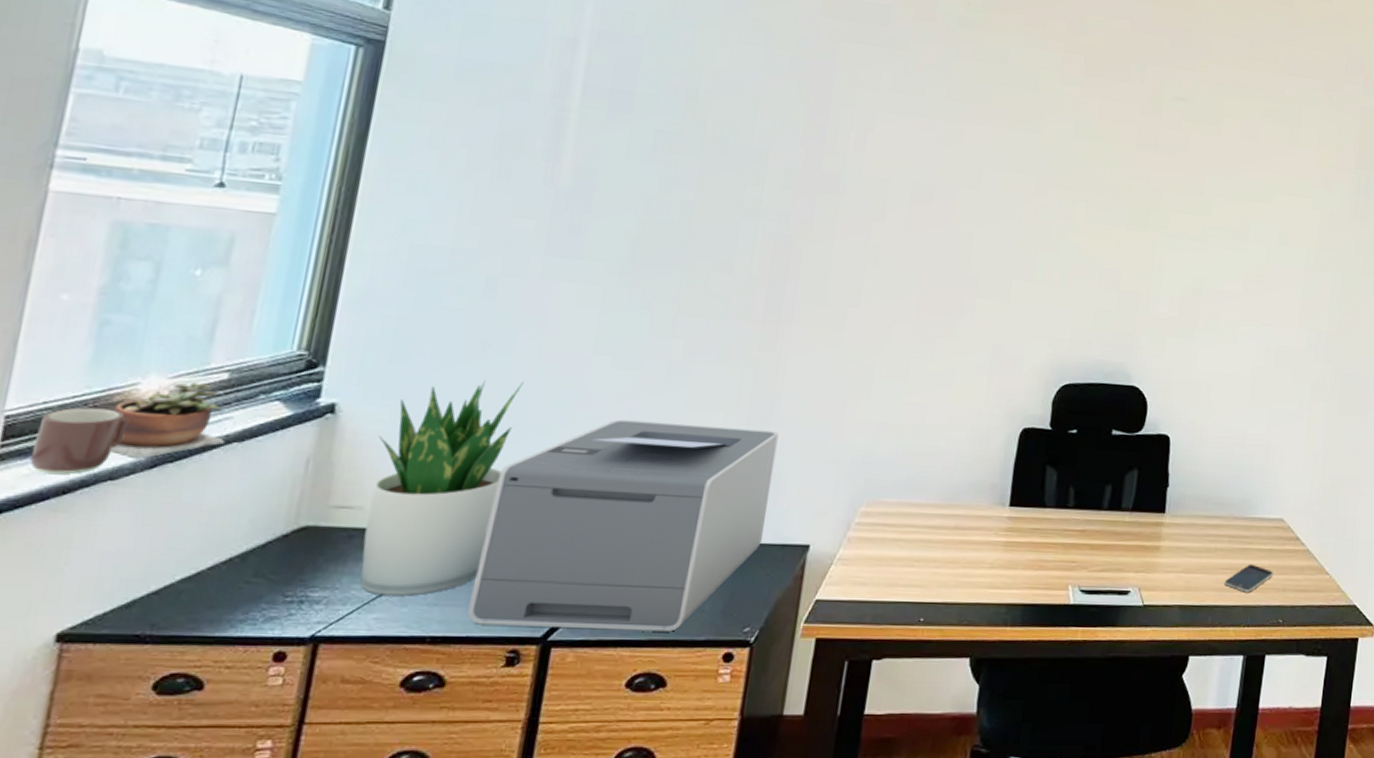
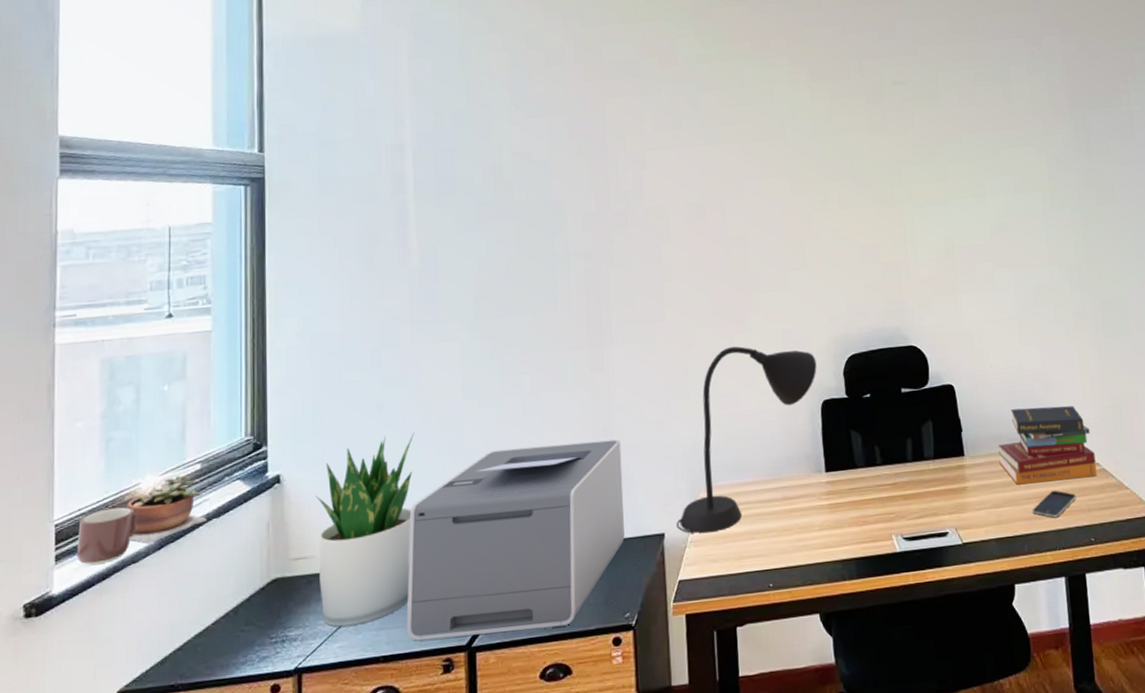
desk lamp: none [825,351,1025,552] -> present [676,346,817,534]
books: none [1201,472,1303,557] -> present [998,406,1097,485]

